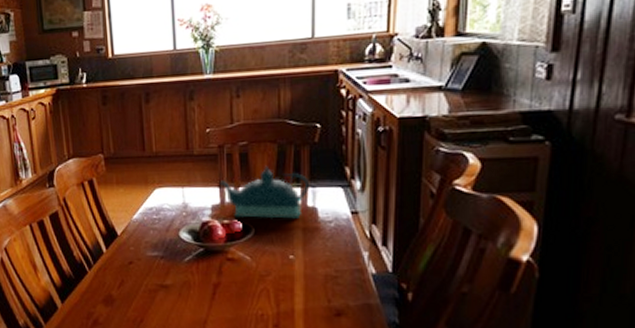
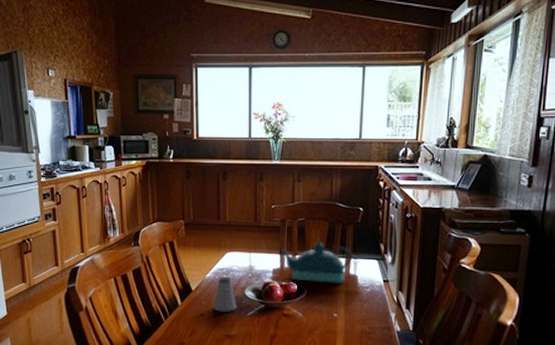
saltshaker: none [143,216,171,259] -> present [213,276,237,312]

